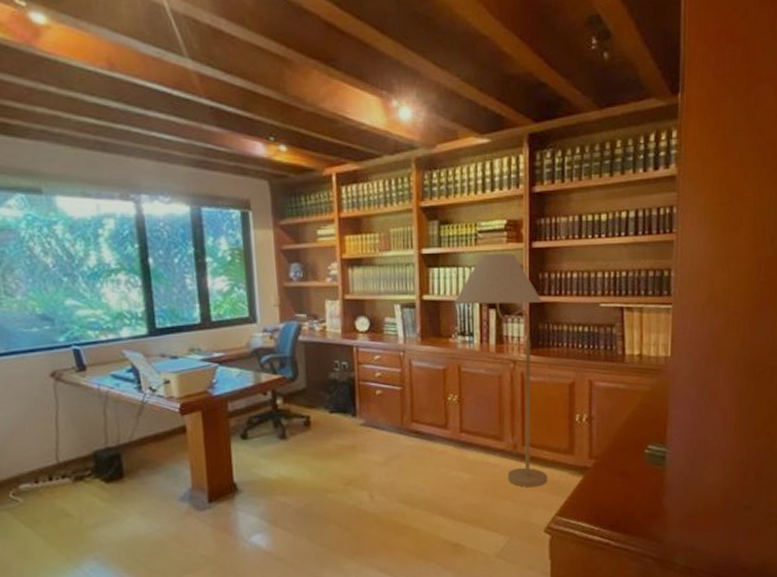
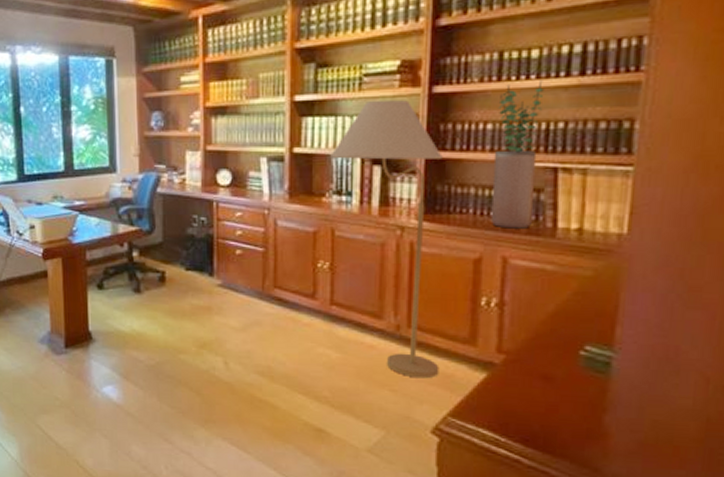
vase: none [579,238,612,358] -> present [490,80,545,229]

